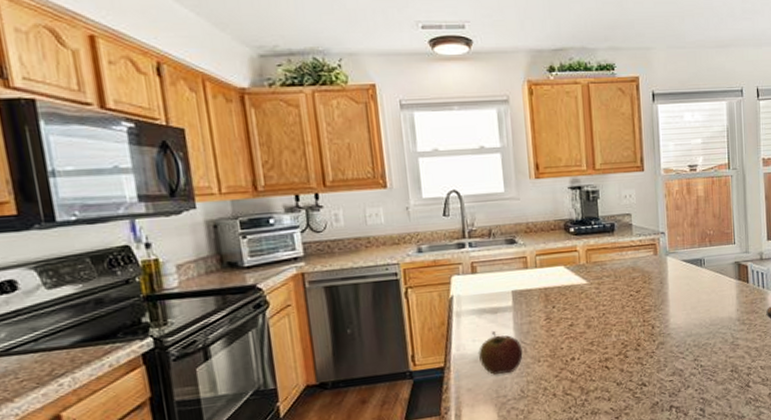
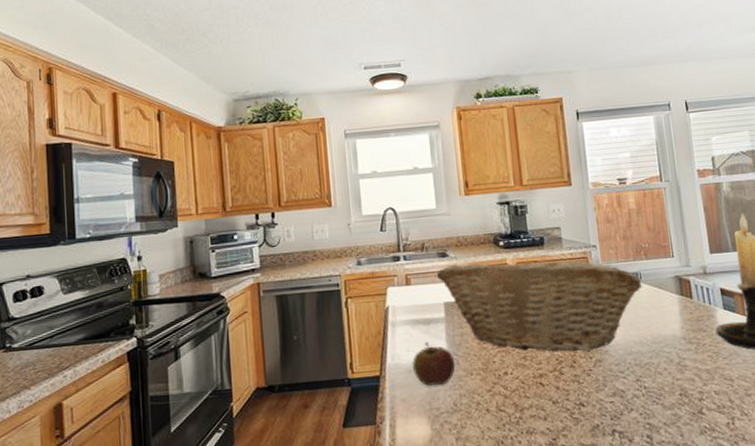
fruit basket: none [504,248,705,337] -> present [436,261,643,352]

